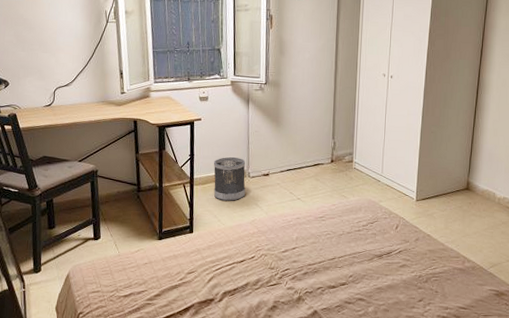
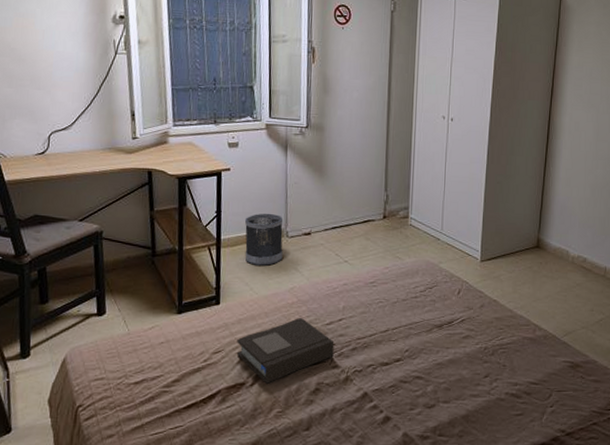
book: none [207,246,289,300] -> present [236,318,334,384]

